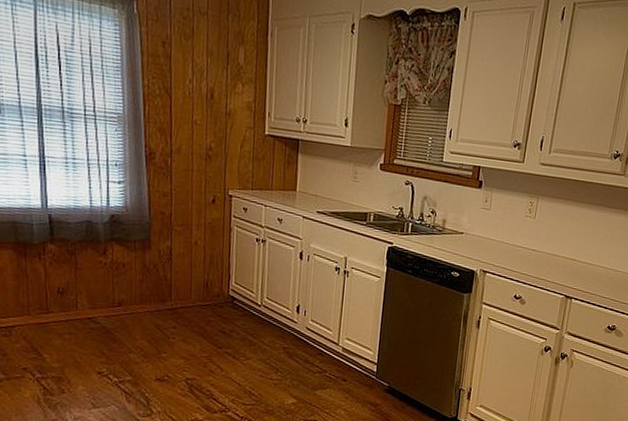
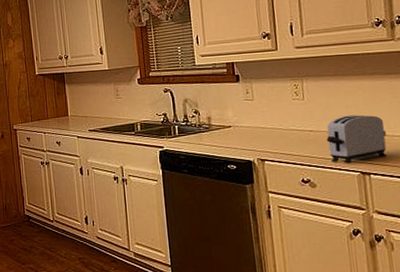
toaster: none [543,240,596,287] -> present [326,114,387,164]

